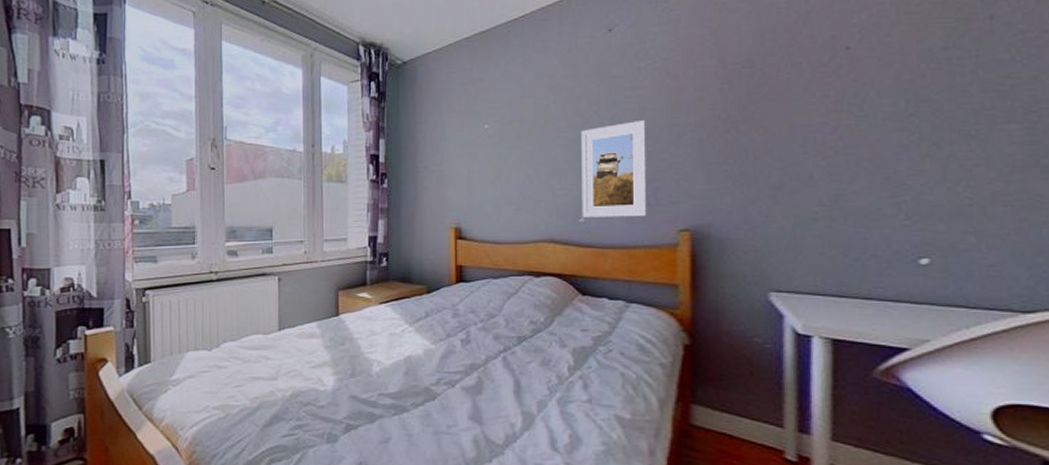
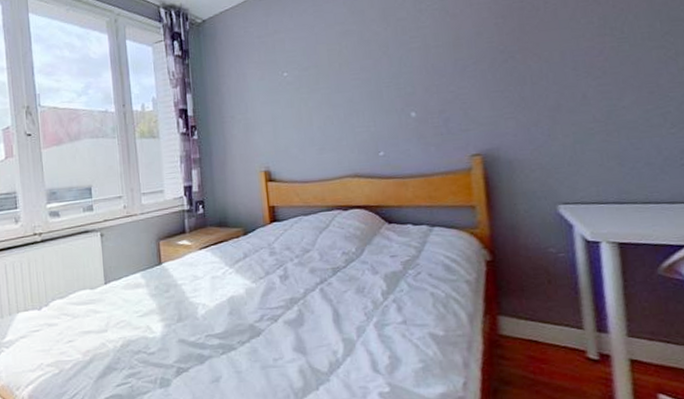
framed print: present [581,119,647,217] -> none [373,56,441,151]

